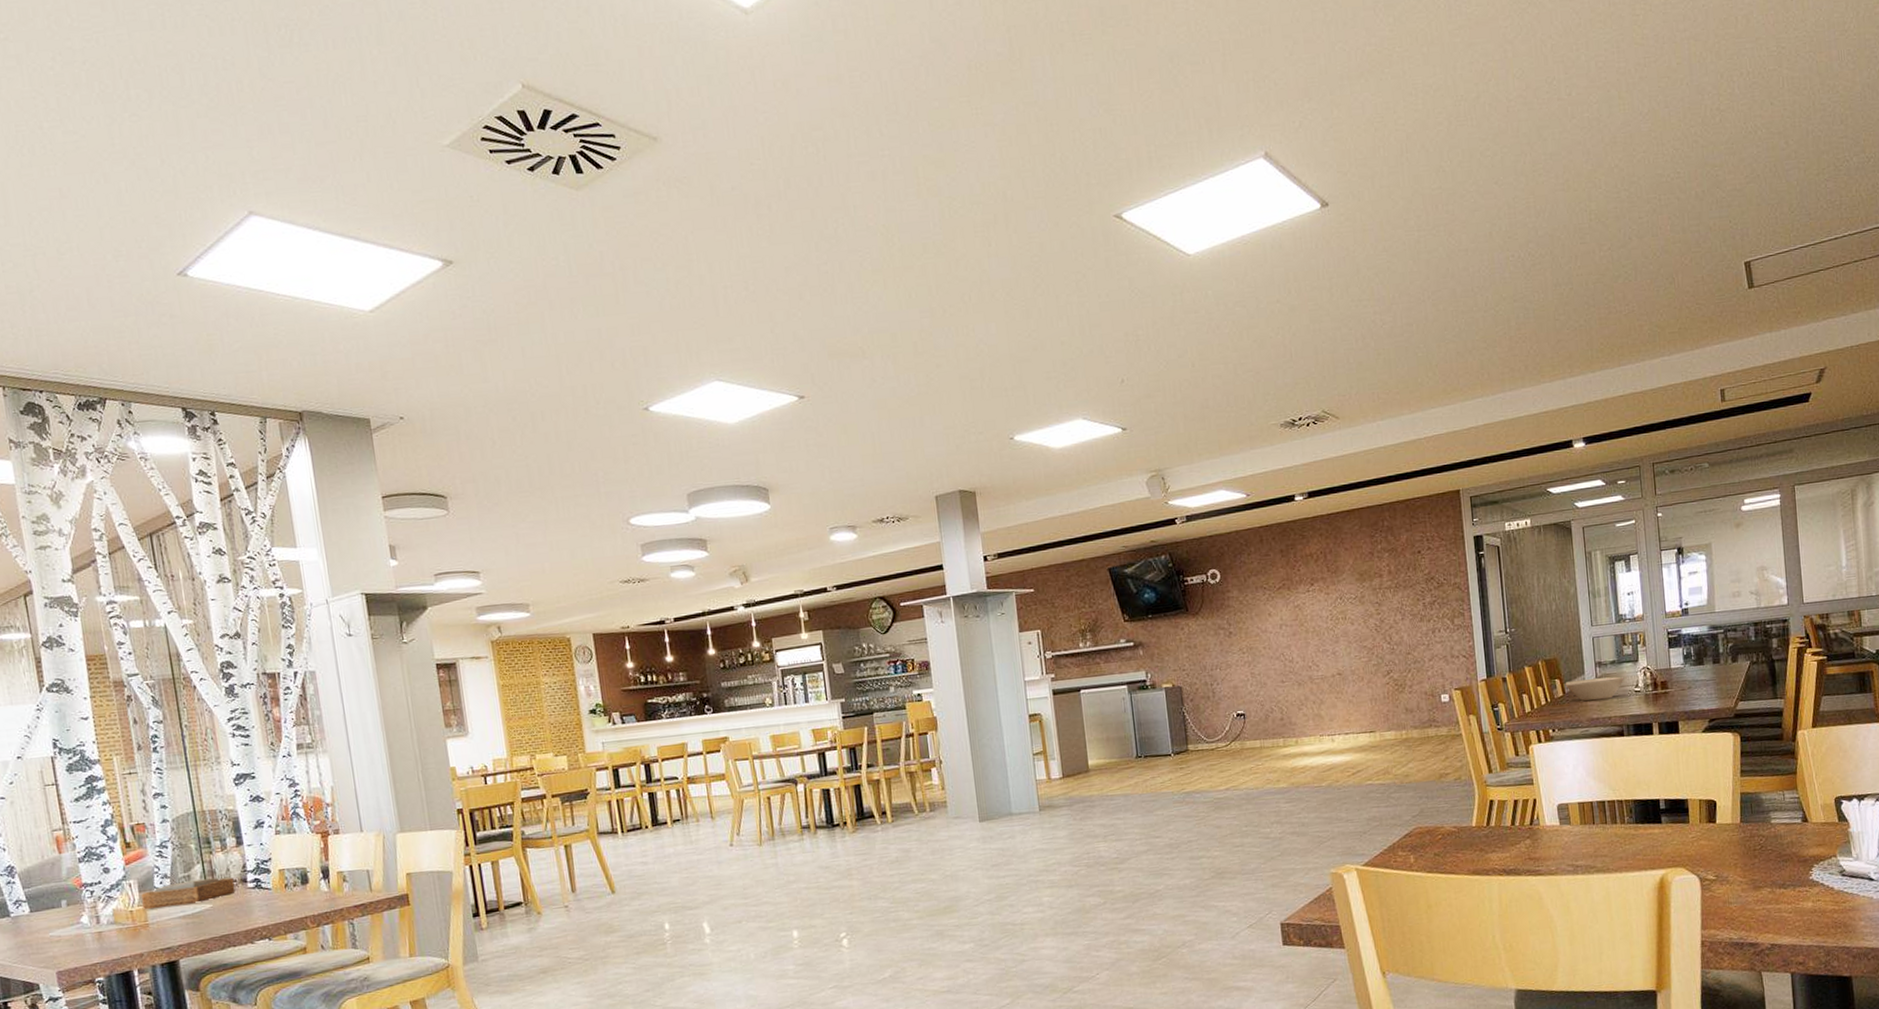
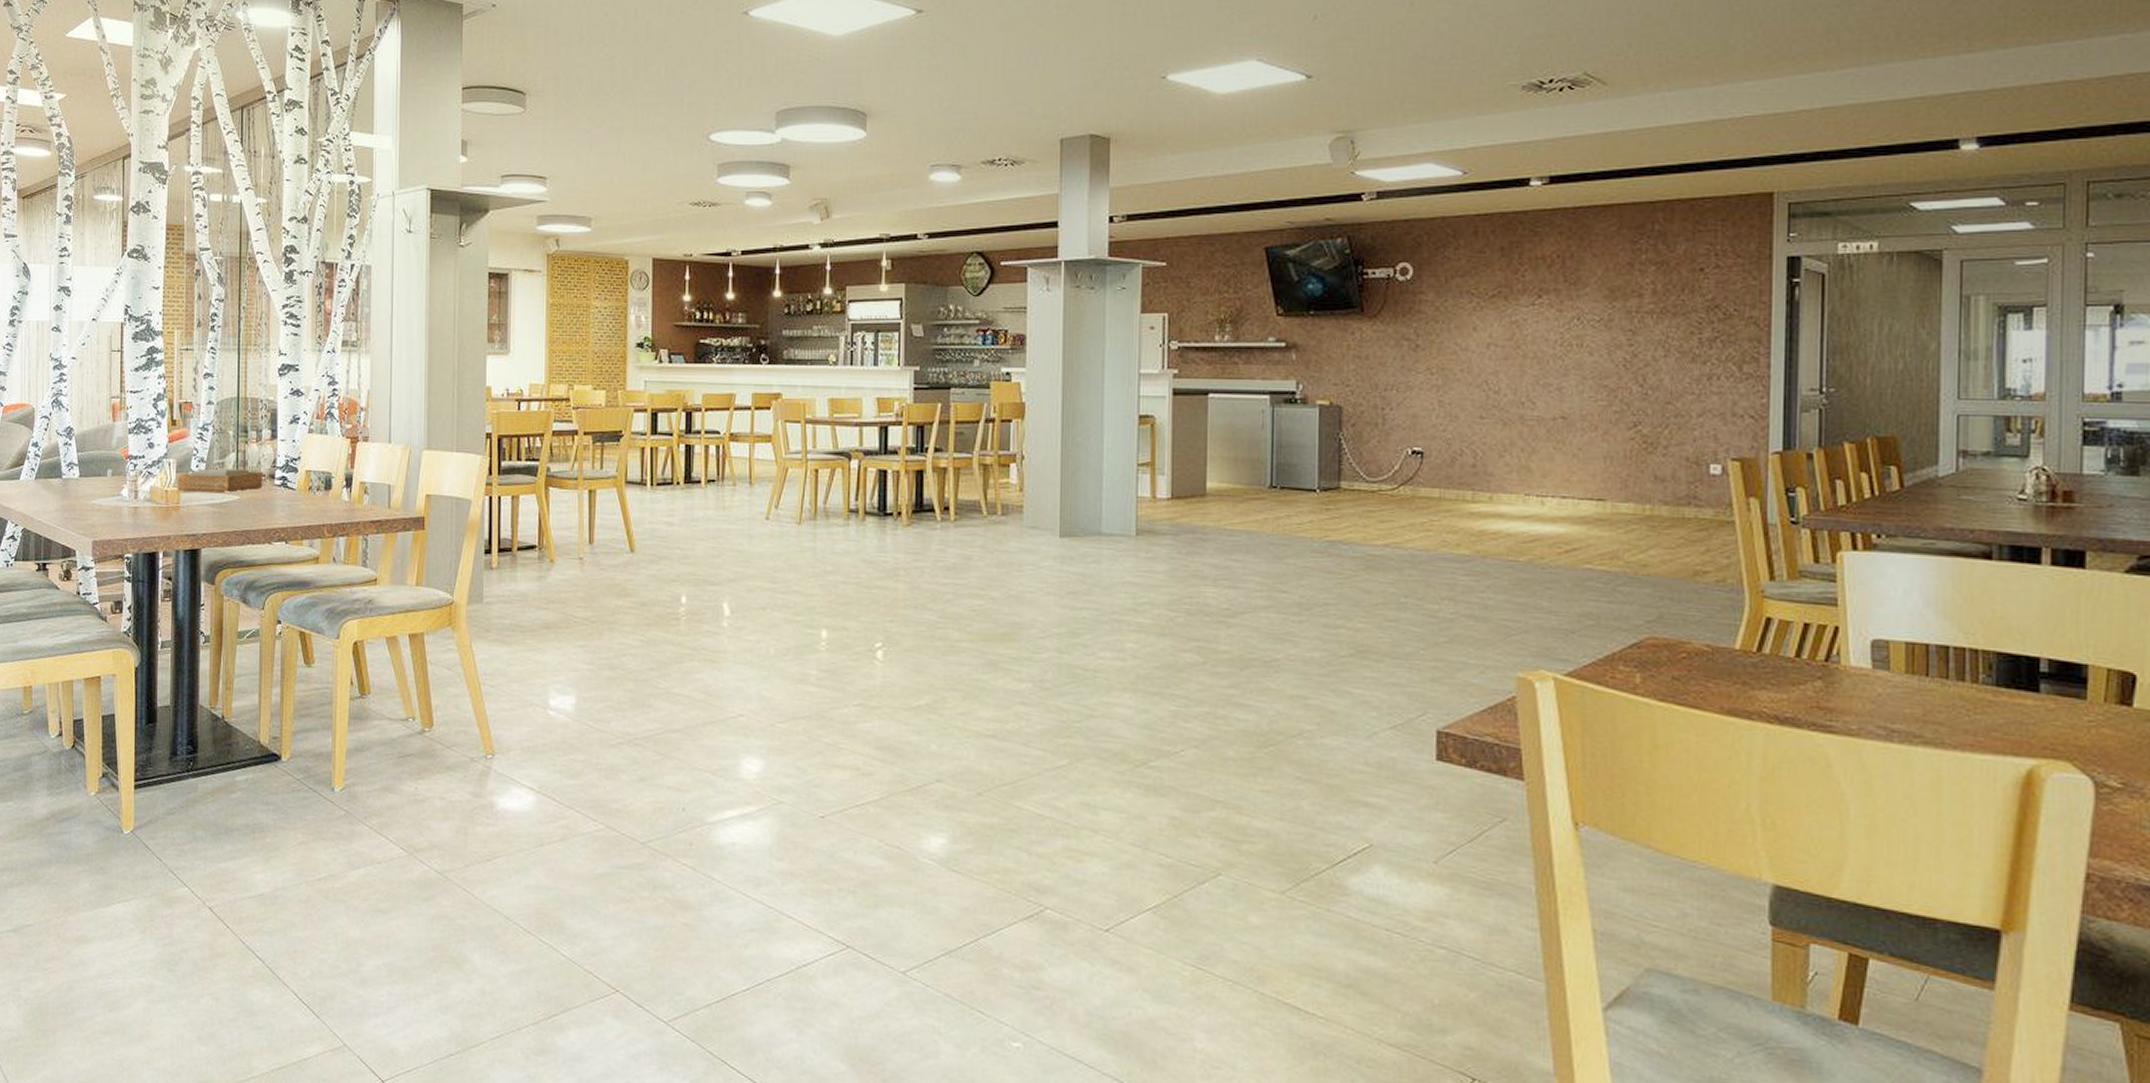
bowl: present [1565,676,1624,702] -> none [1905,470,2003,506]

